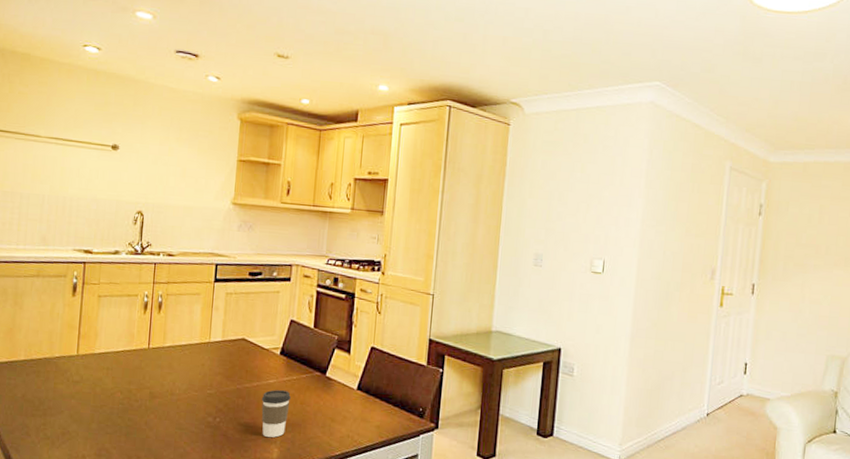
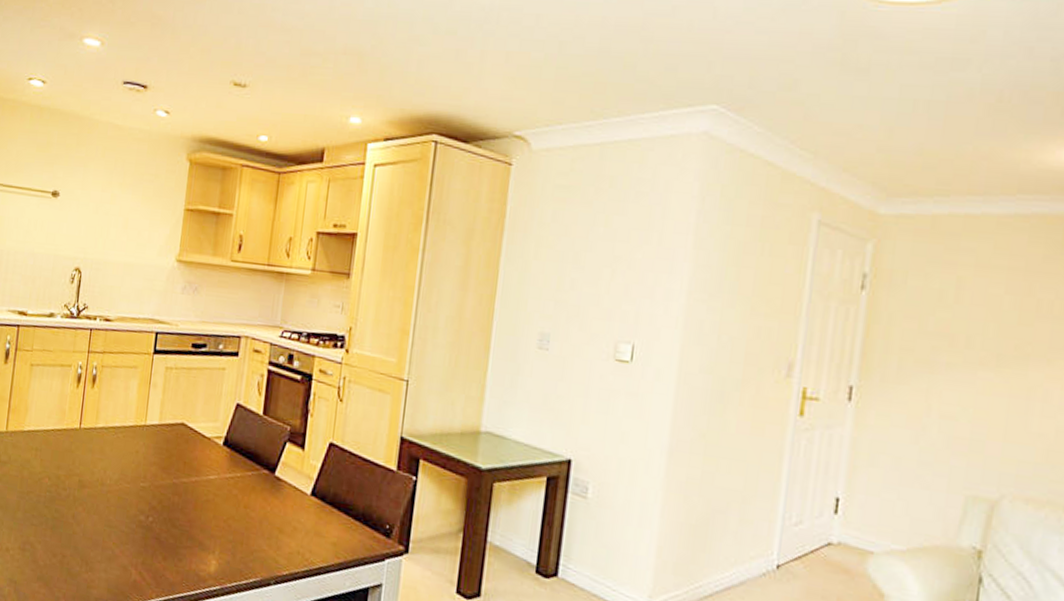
coffee cup: present [261,389,291,438] -> none [199,488,233,547]

